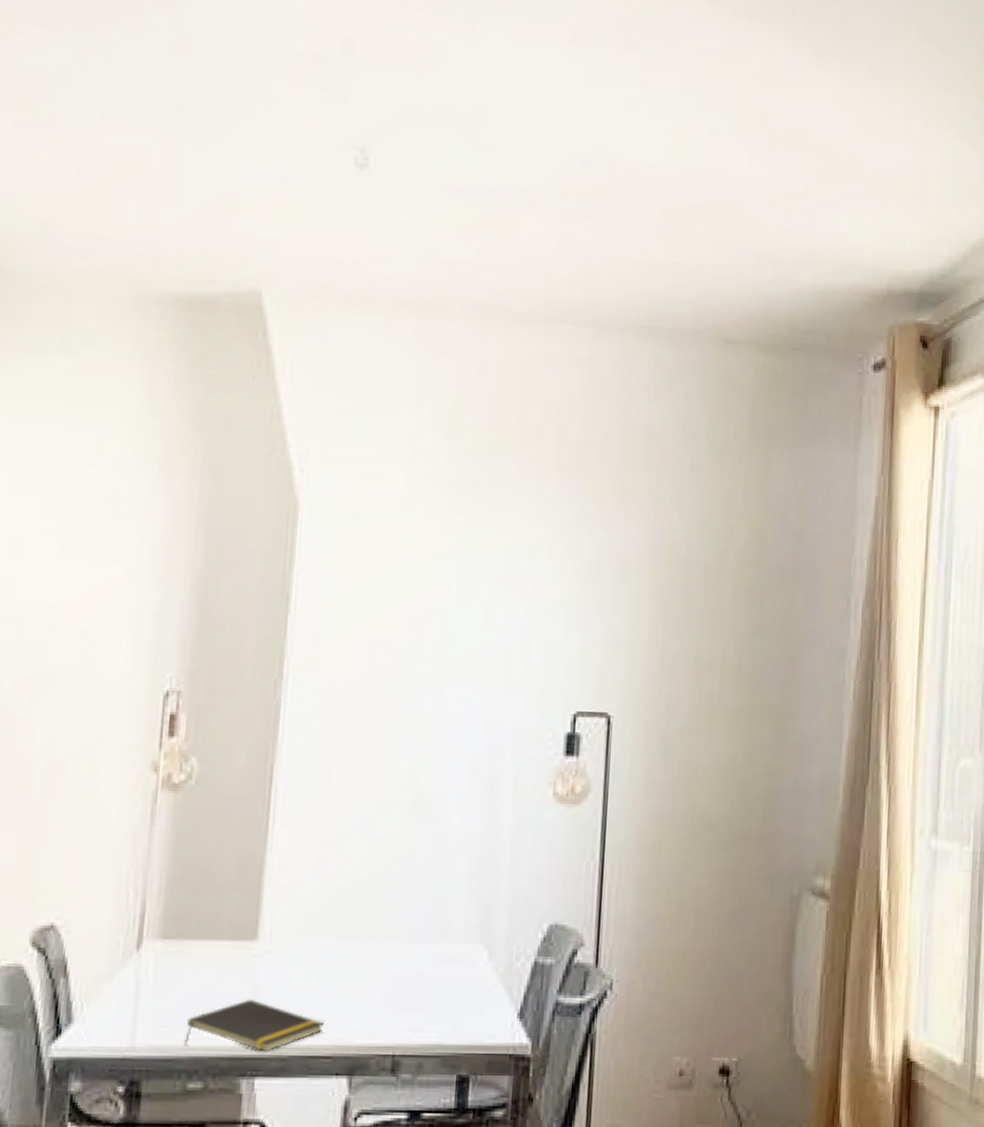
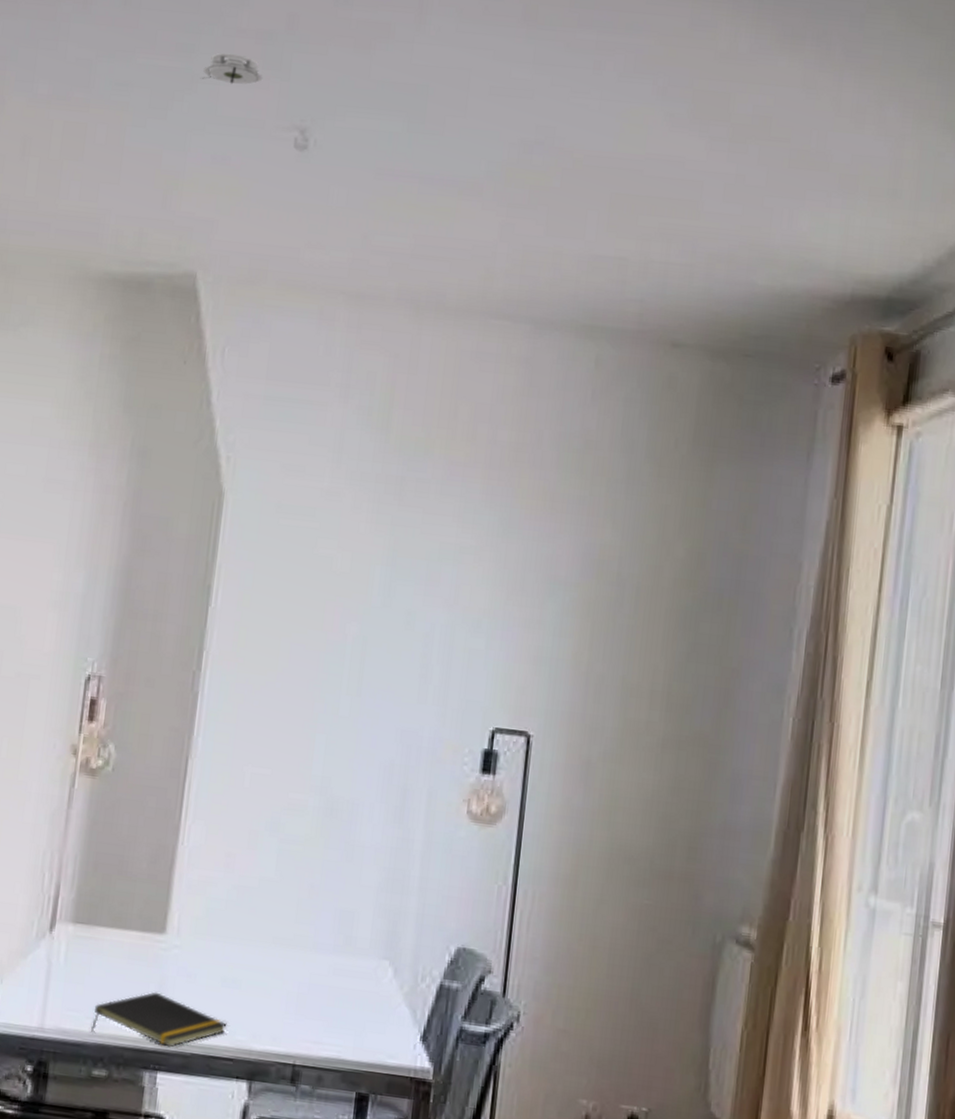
smoke detector: none [257,76,321,106] -> present [200,53,263,84]

